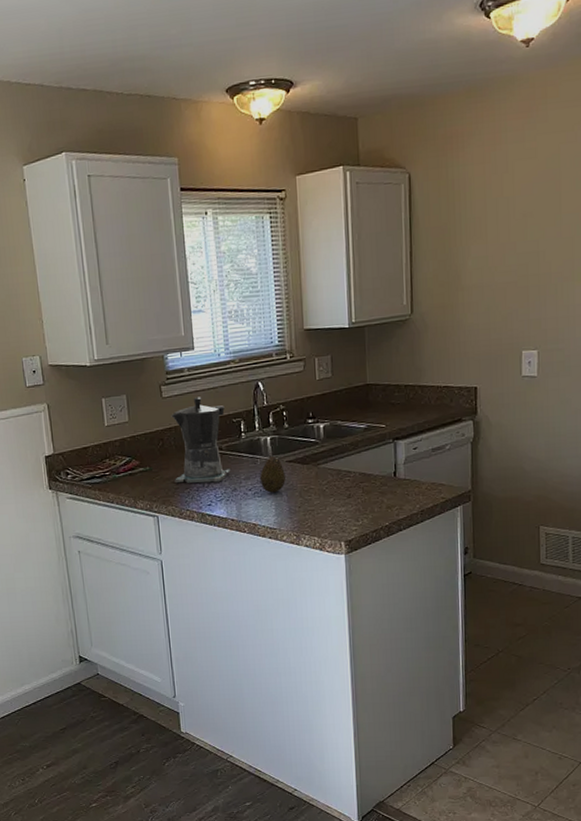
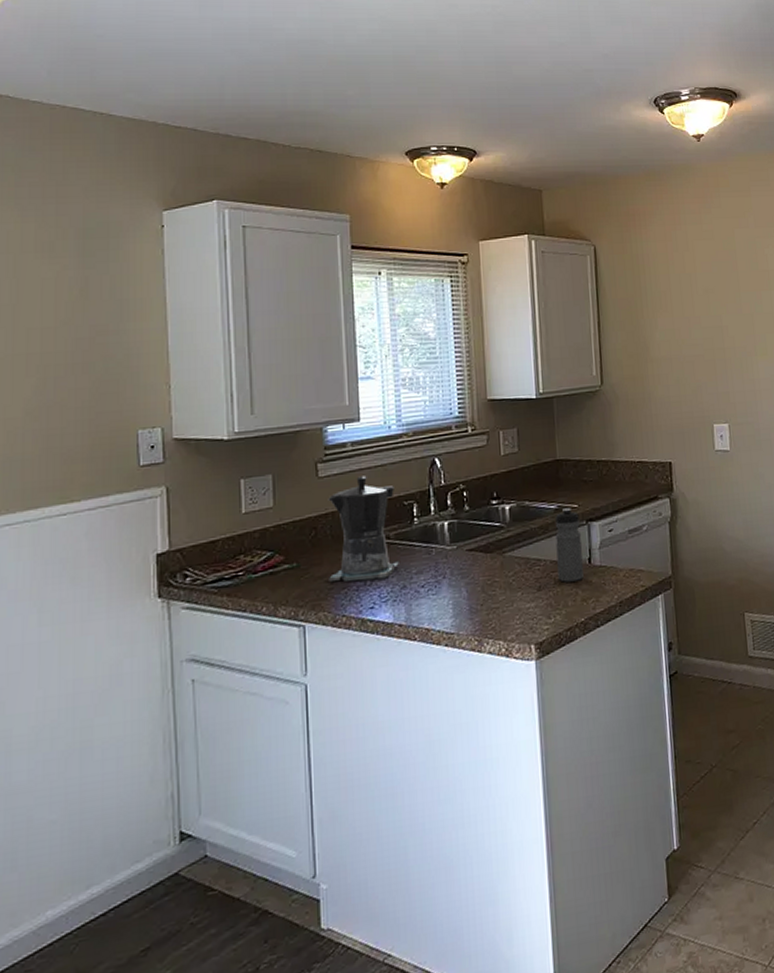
fruit: present [259,456,286,493] -> none [434,545,465,589]
water bottle: none [364,427,389,492] -> present [555,507,584,583]

